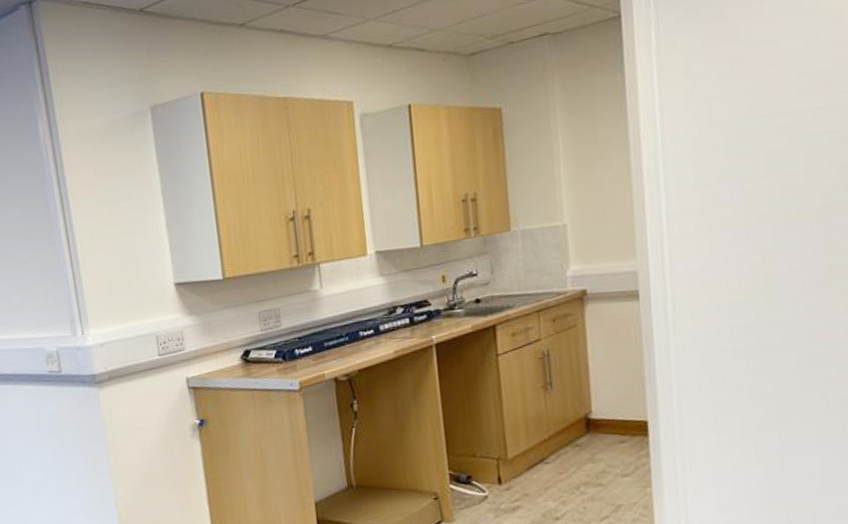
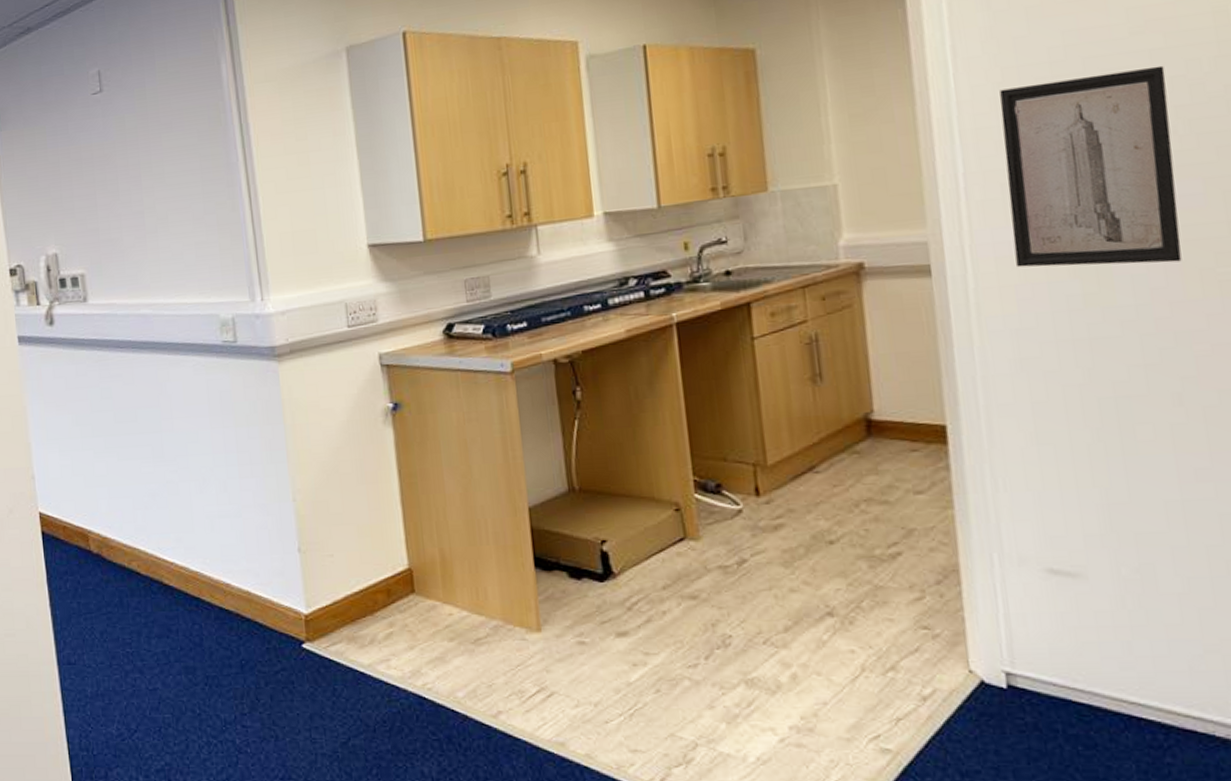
wall art: none [696,122,830,291] -> present [1000,65,1182,268]

